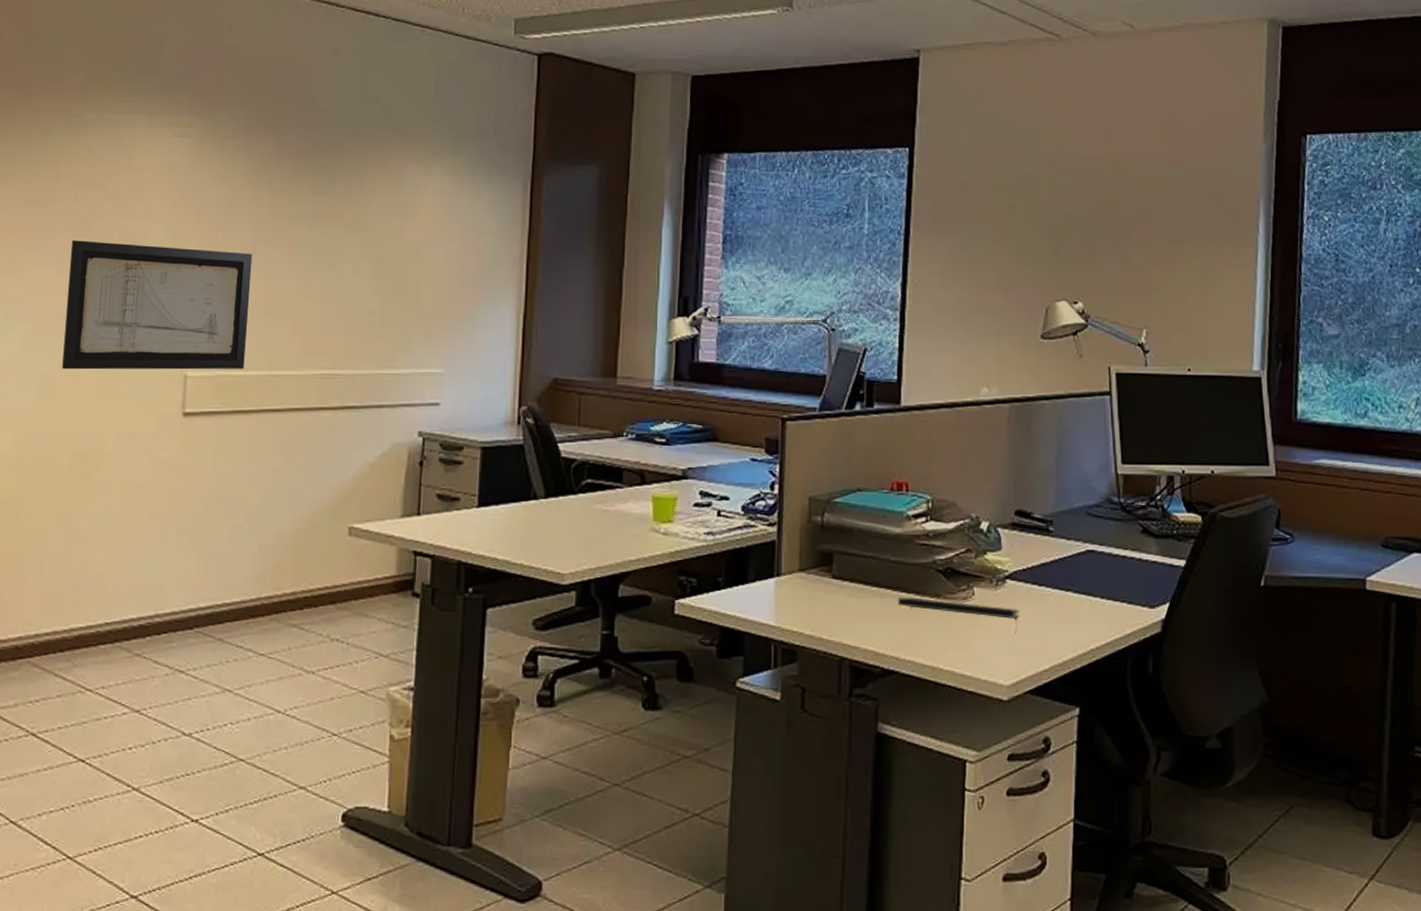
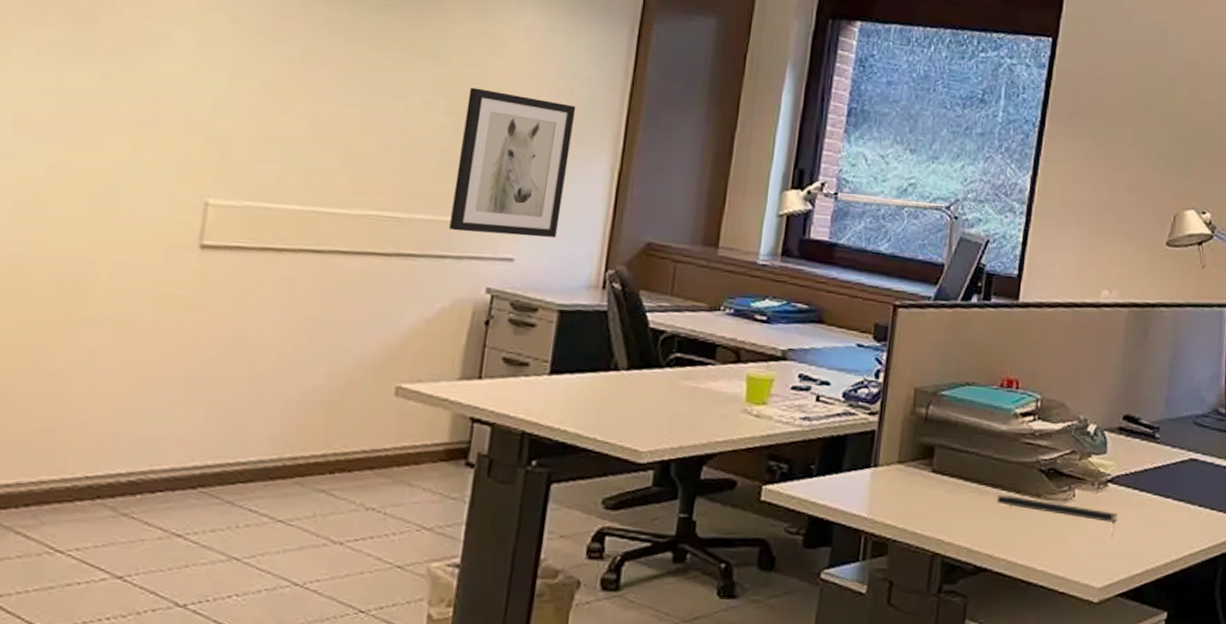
wall art: present [62,240,253,370] -> none [47,33,300,202]
wall art: none [382,252,483,382] -> present [448,87,576,238]

